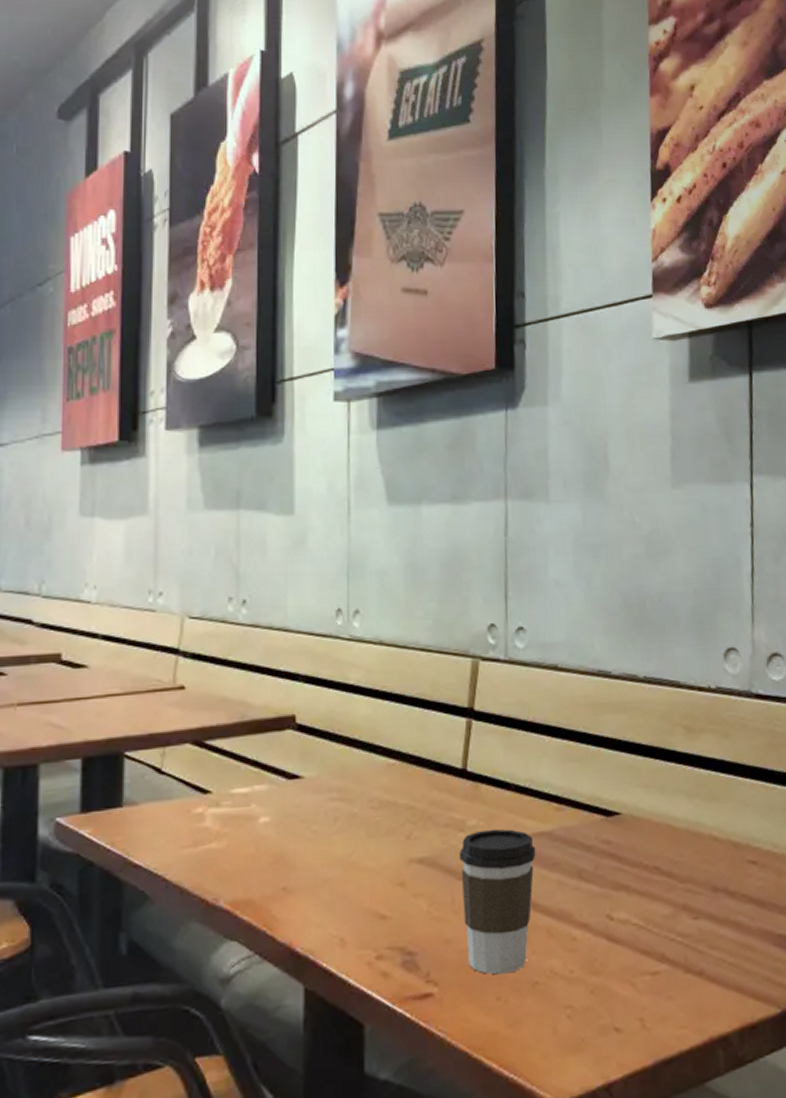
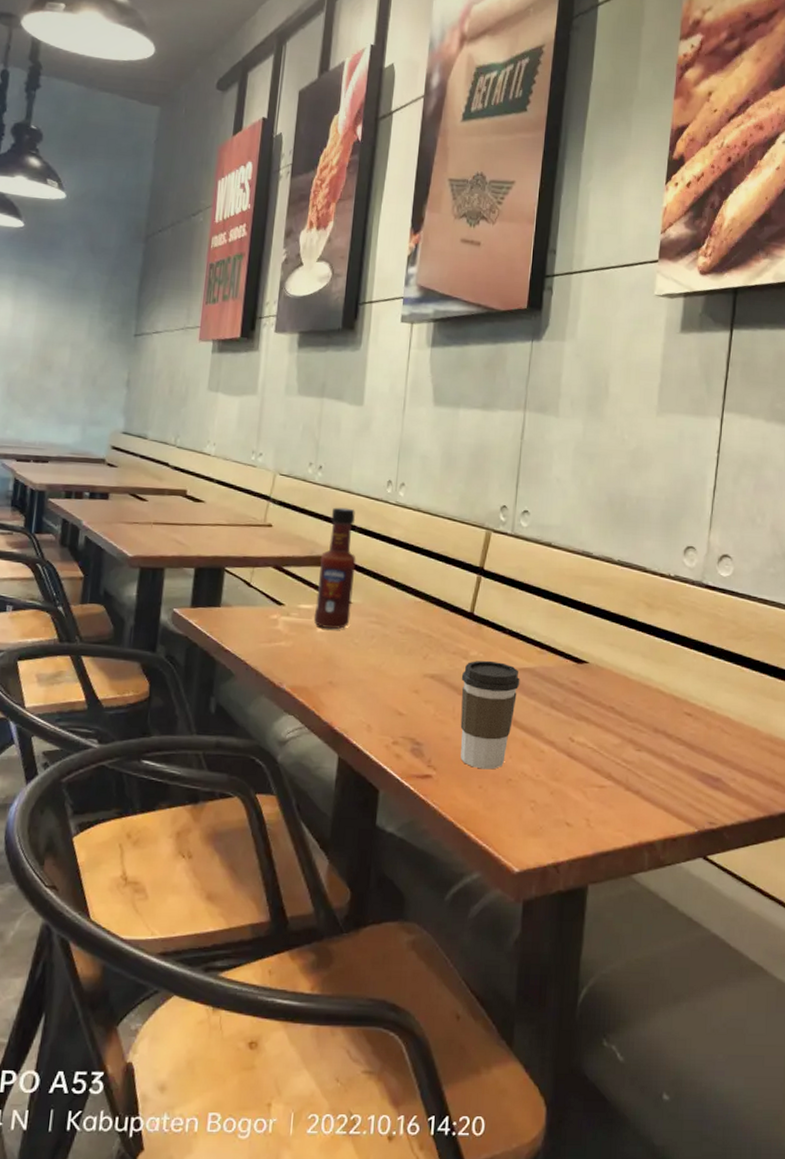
tabasco sauce: none [253,651,304,817] -> present [313,507,356,630]

